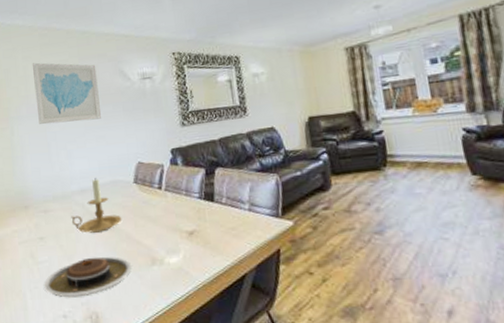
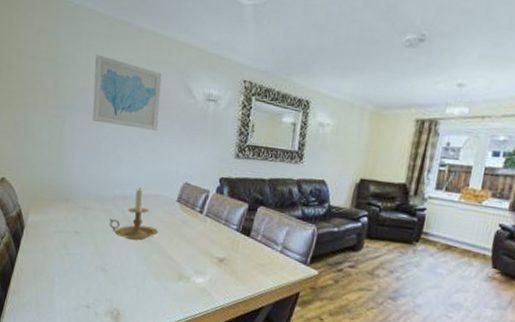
plate: present [44,256,132,298] -> none [72,260,160,294]

